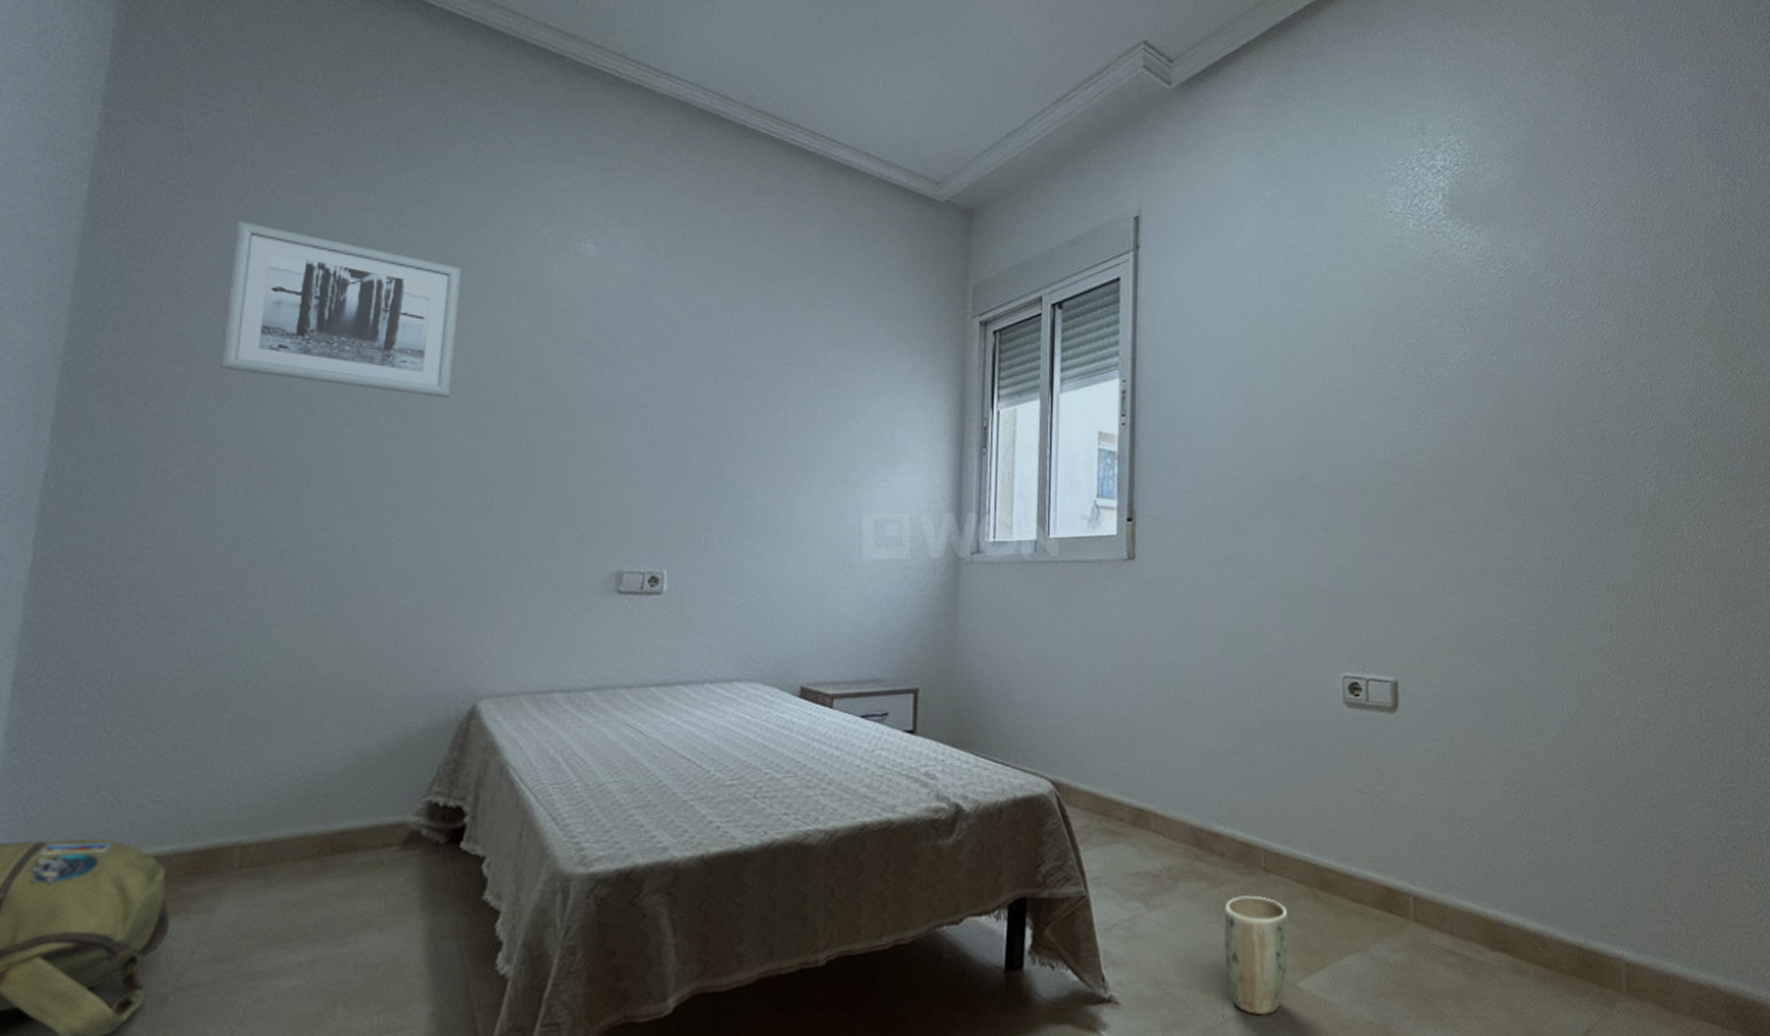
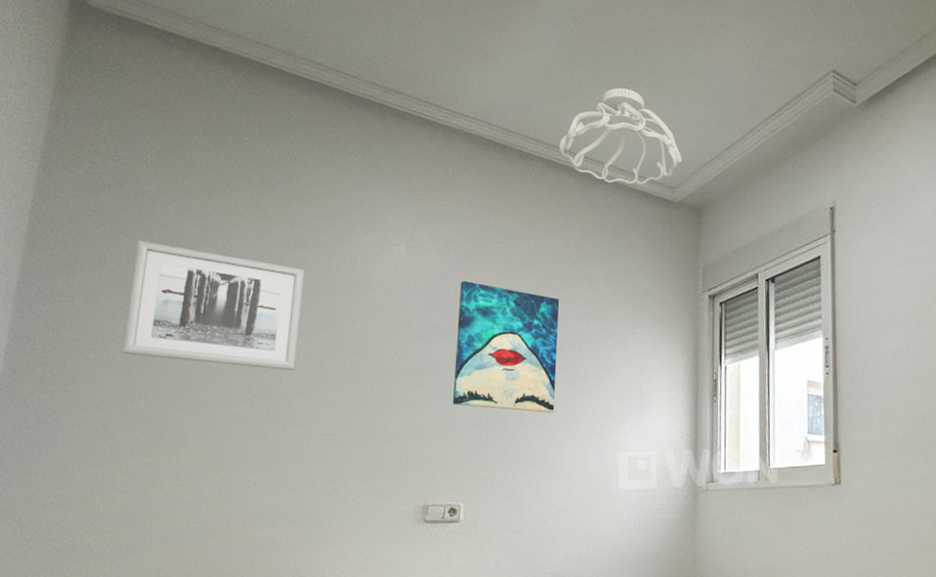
wall art: none [654,290,792,463] -> present [452,280,560,414]
ceiling light fixture: none [793,50,951,177] -> present [559,88,683,185]

